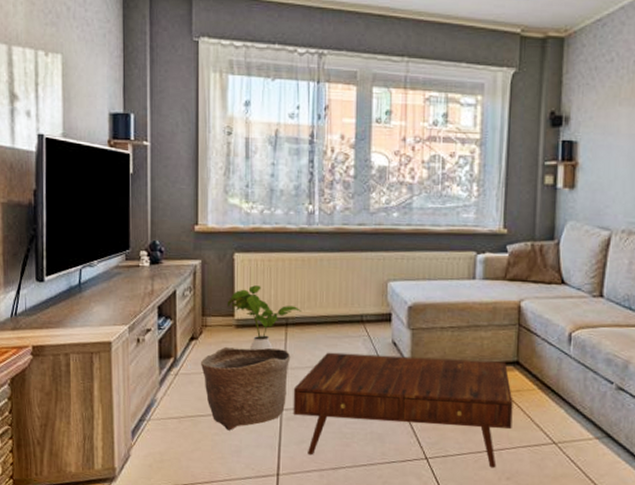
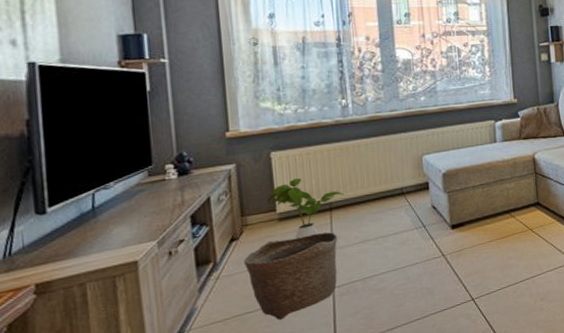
coffee table: present [293,352,513,467] -> none [343,205,540,323]

